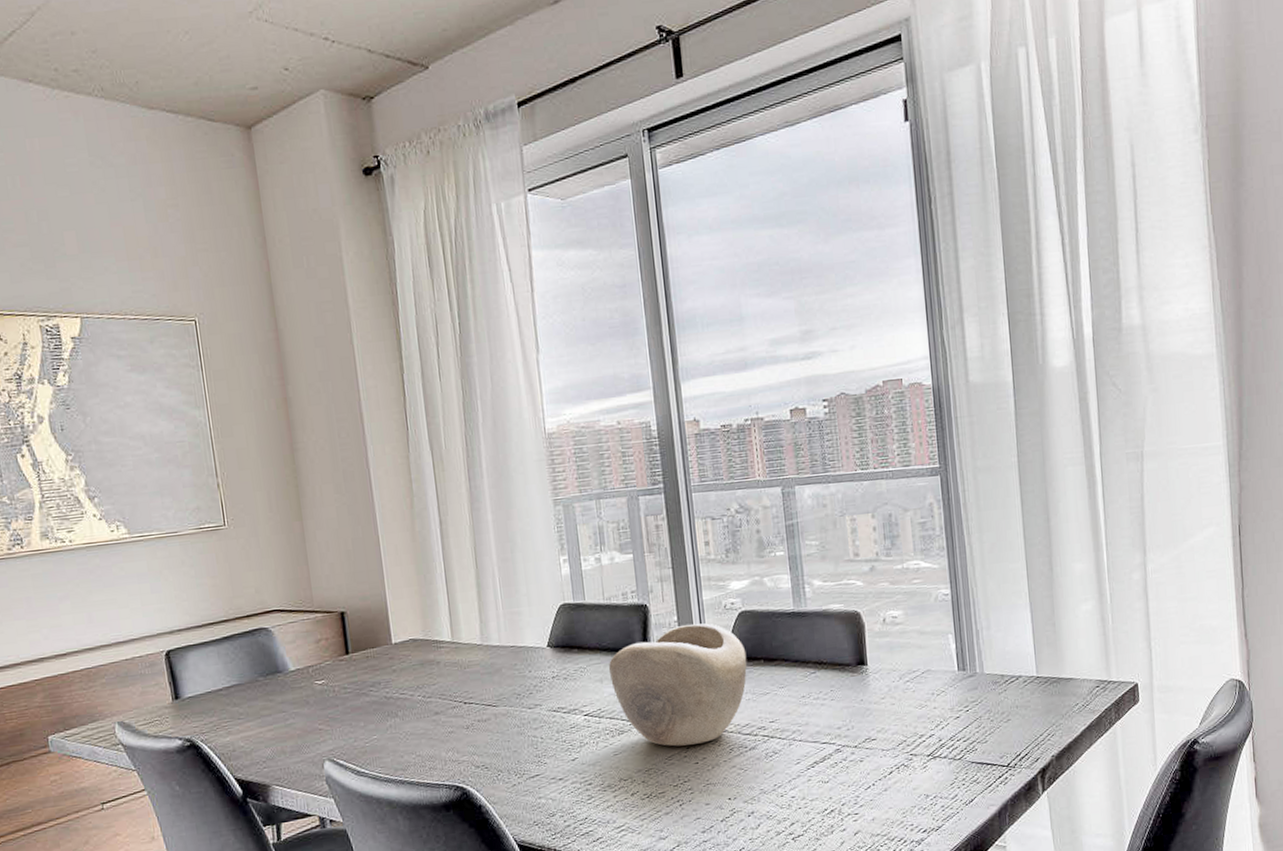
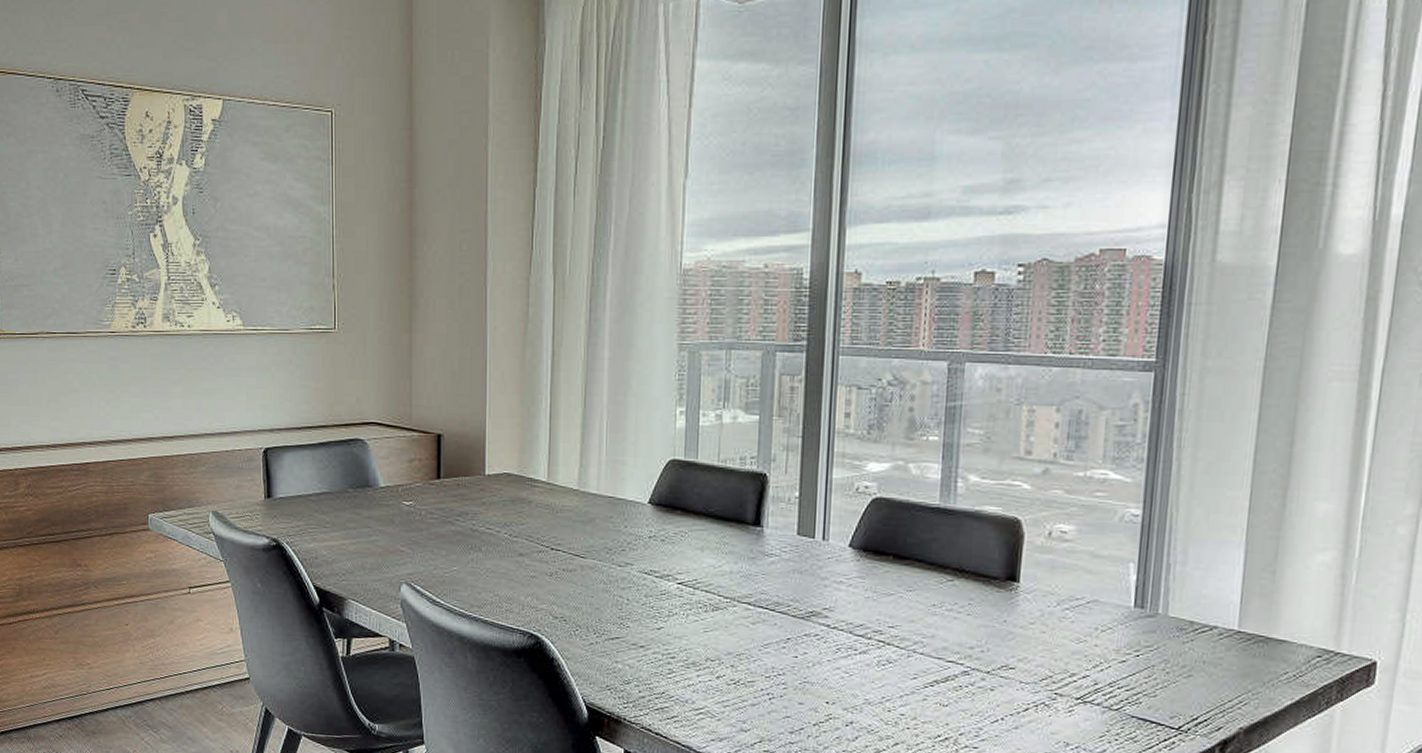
decorative bowl: present [608,623,747,747] -> none [712,502,874,637]

